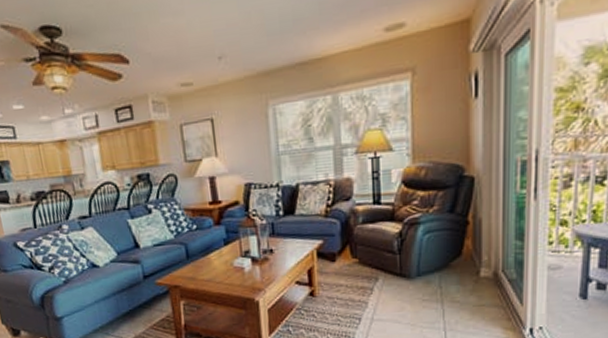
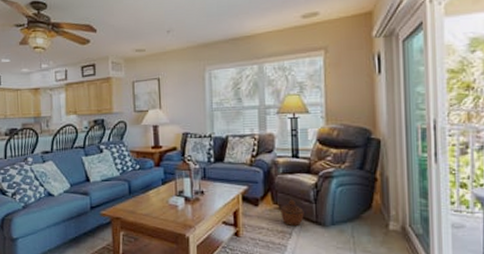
woven basket: none [360,251,387,280] -> present [280,199,304,225]

